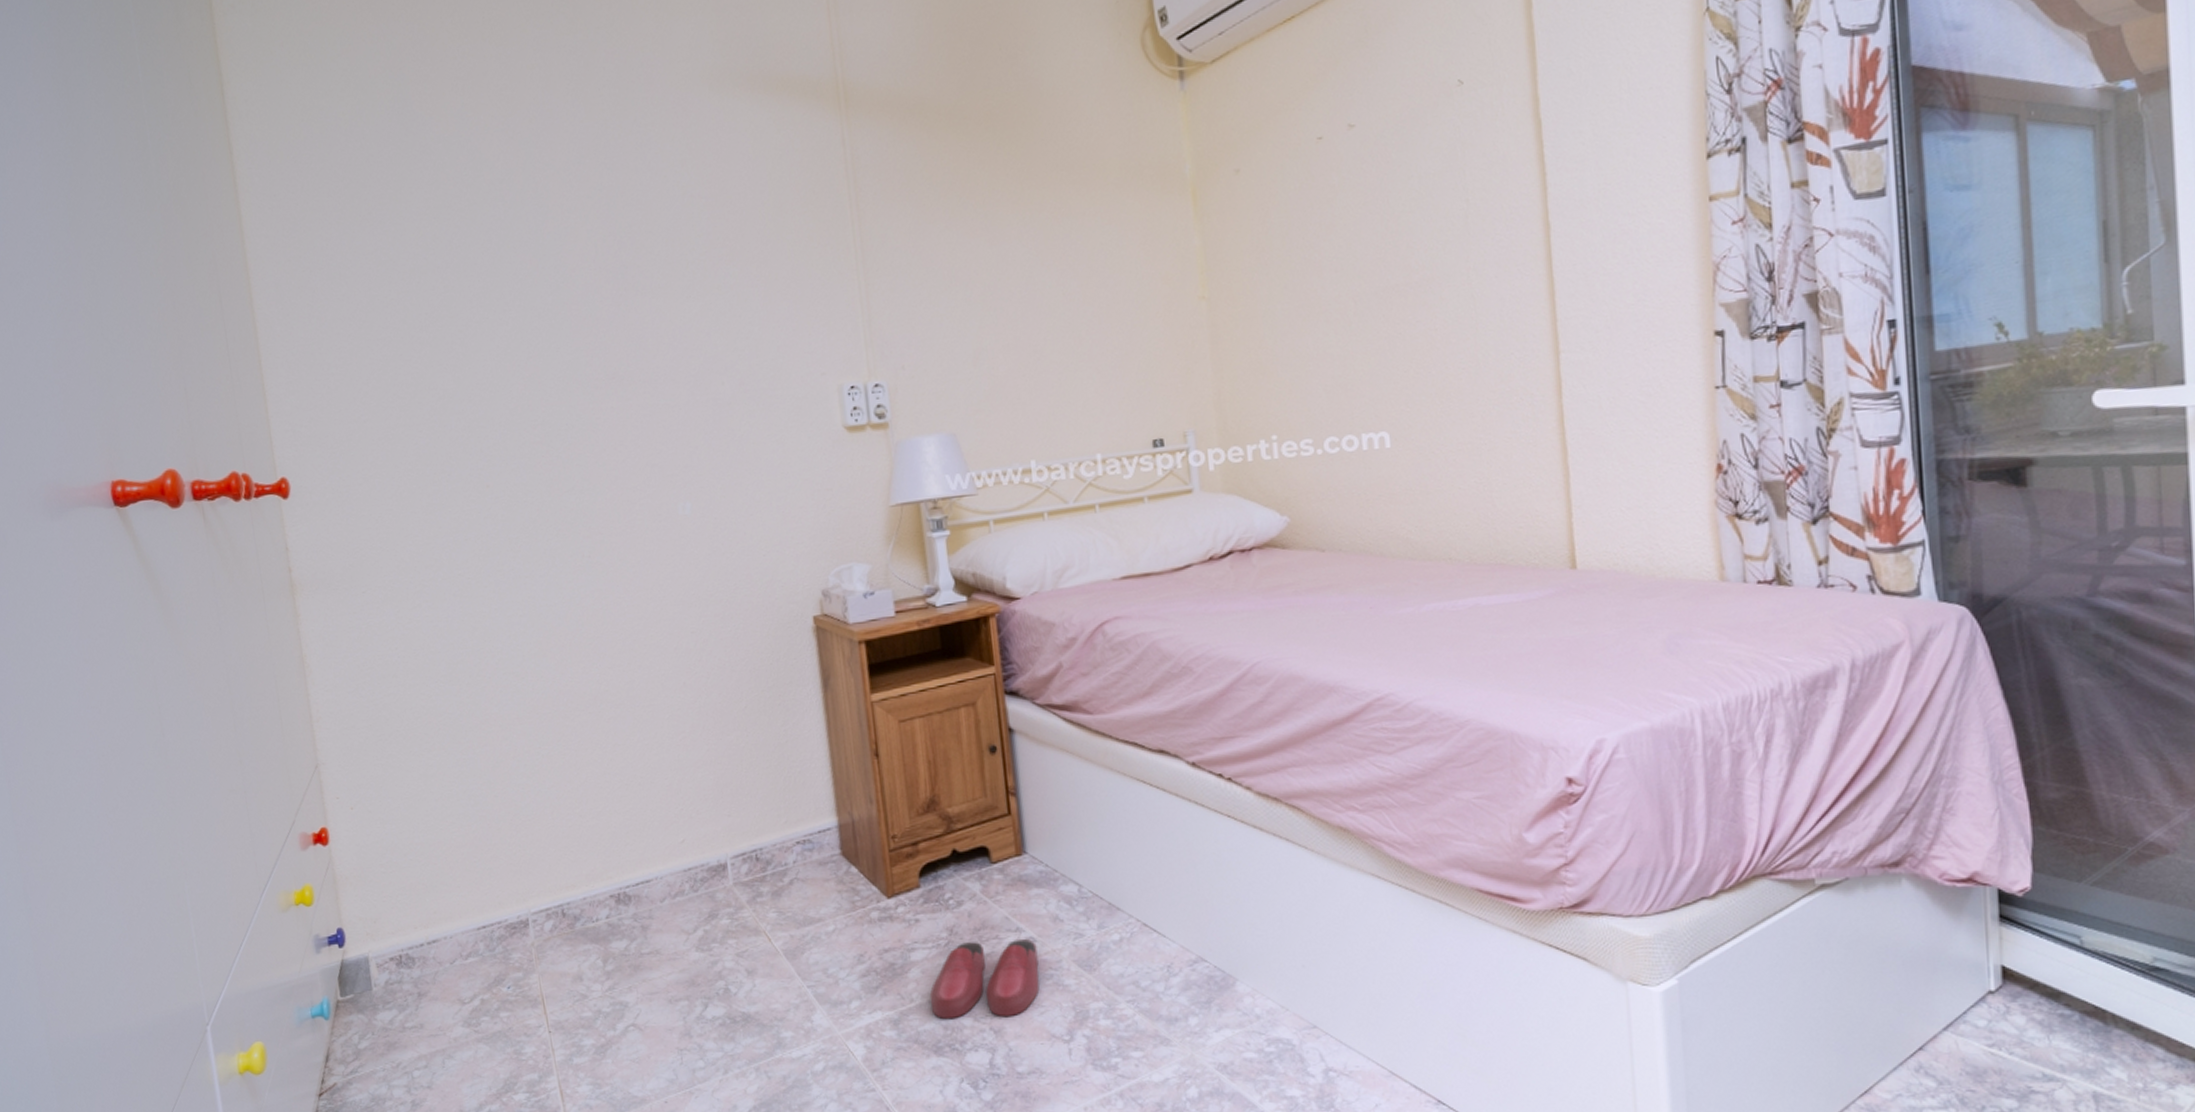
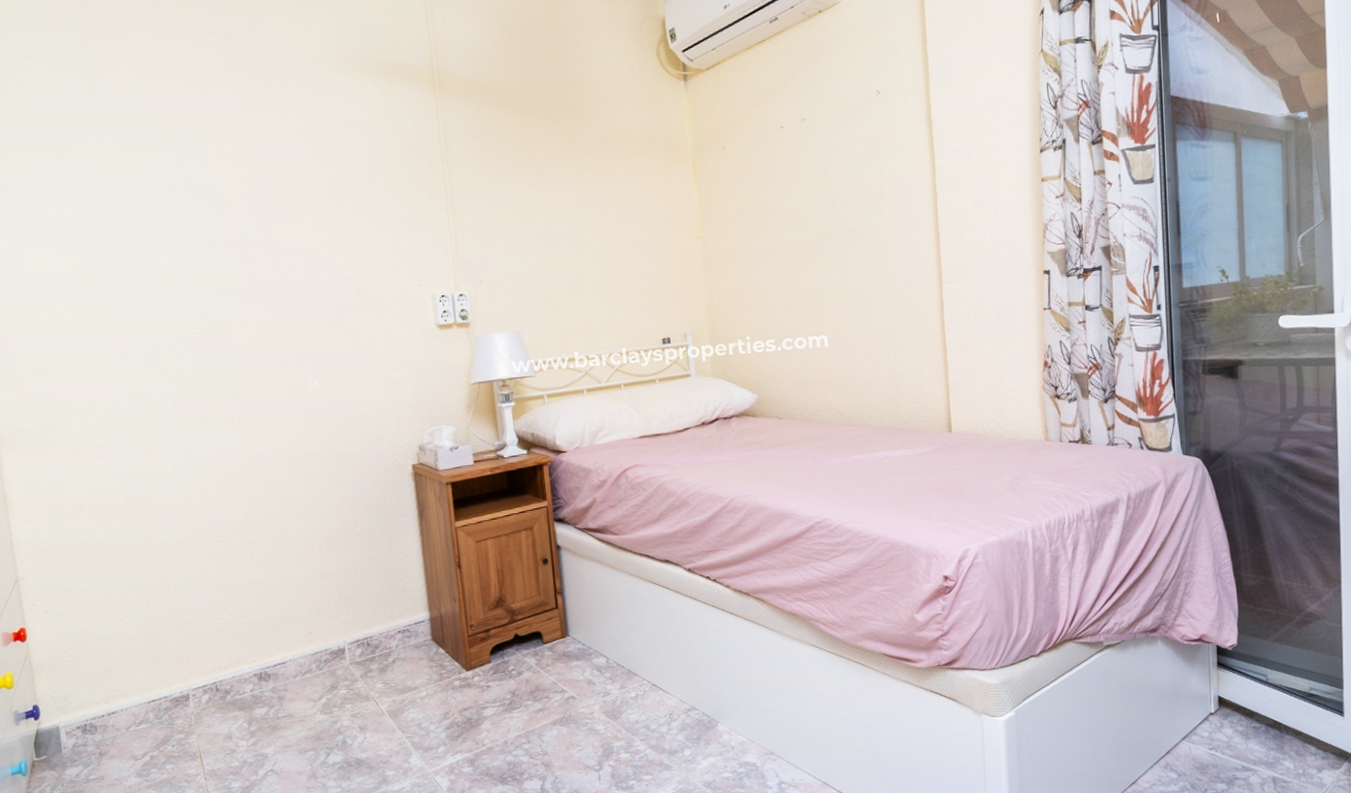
slippers: present [929,939,1040,1019] -> none [497,698,578,757]

